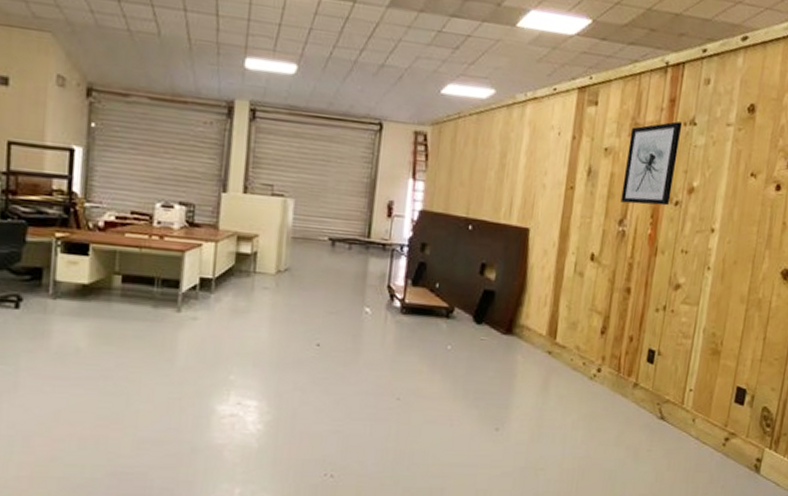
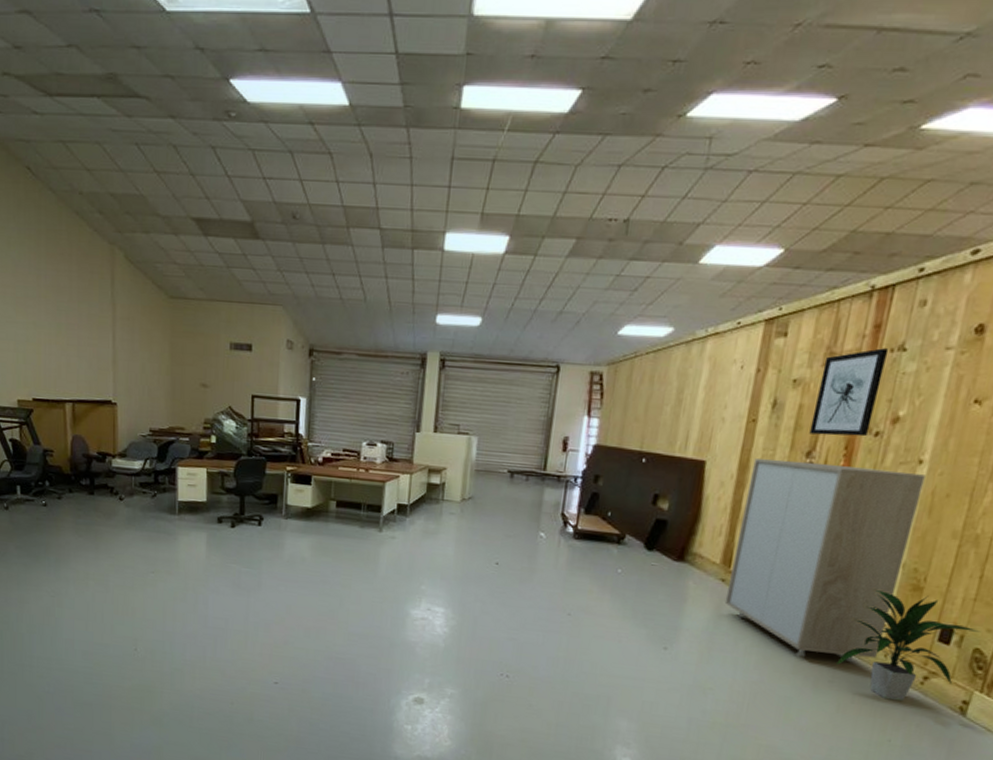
storage cabinet: none [552,226,717,429] -> present [724,459,925,662]
indoor plant: none [653,354,767,465] -> present [836,588,980,702]

